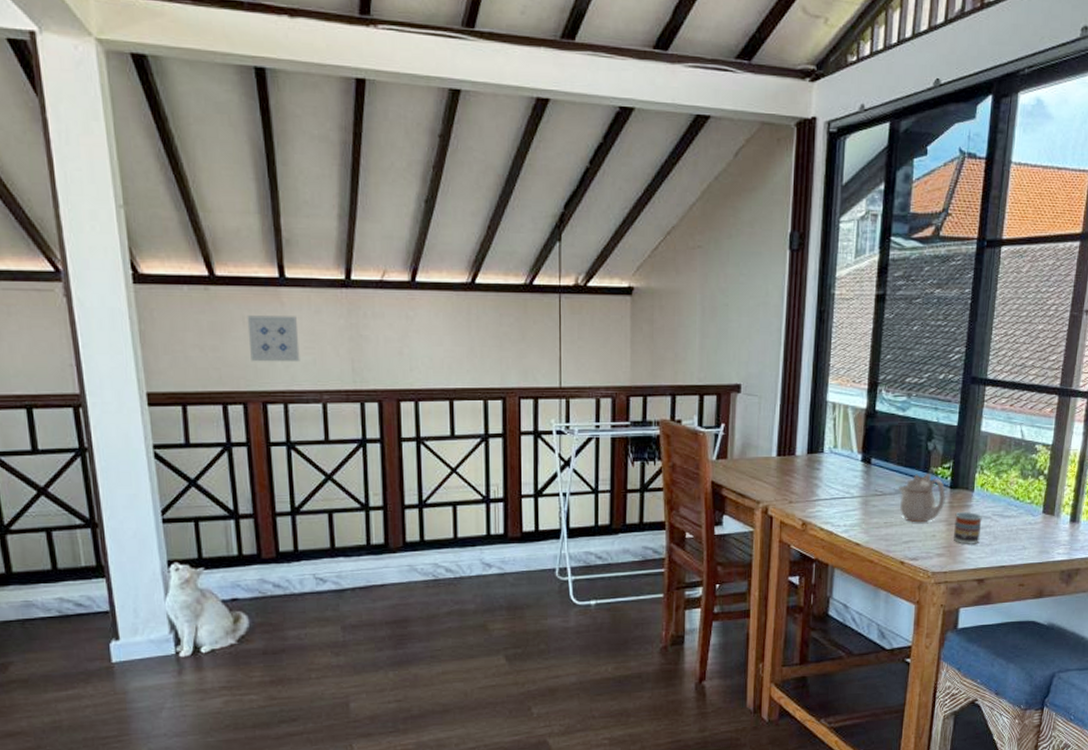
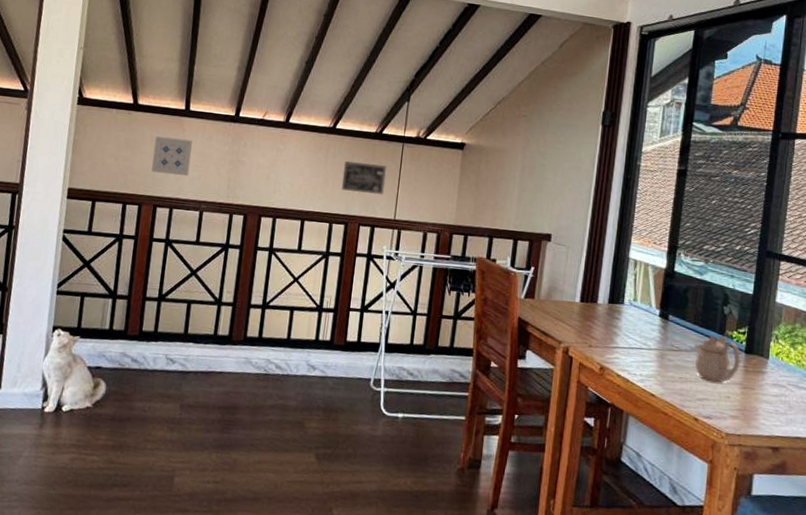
wall art: none [491,323,545,360] -> present [341,161,387,196]
cup: present [954,512,982,544] -> none [748,377,777,411]

